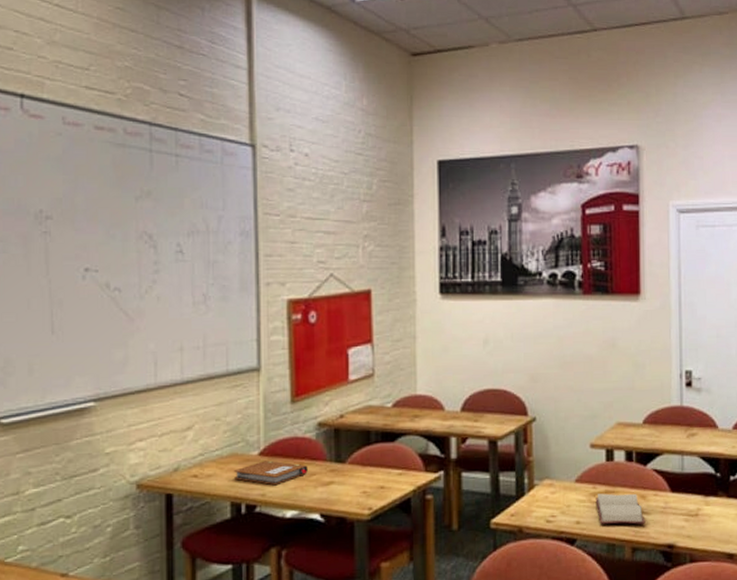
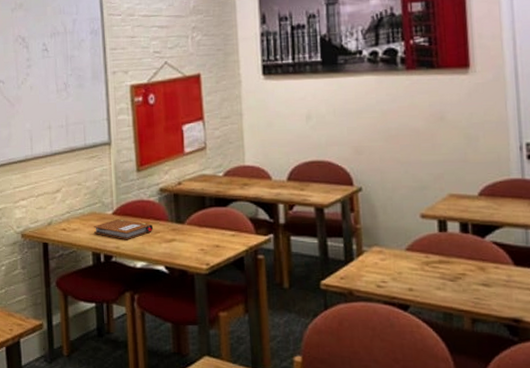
hardback book: present [595,493,646,524] -> none [428,263,486,296]

